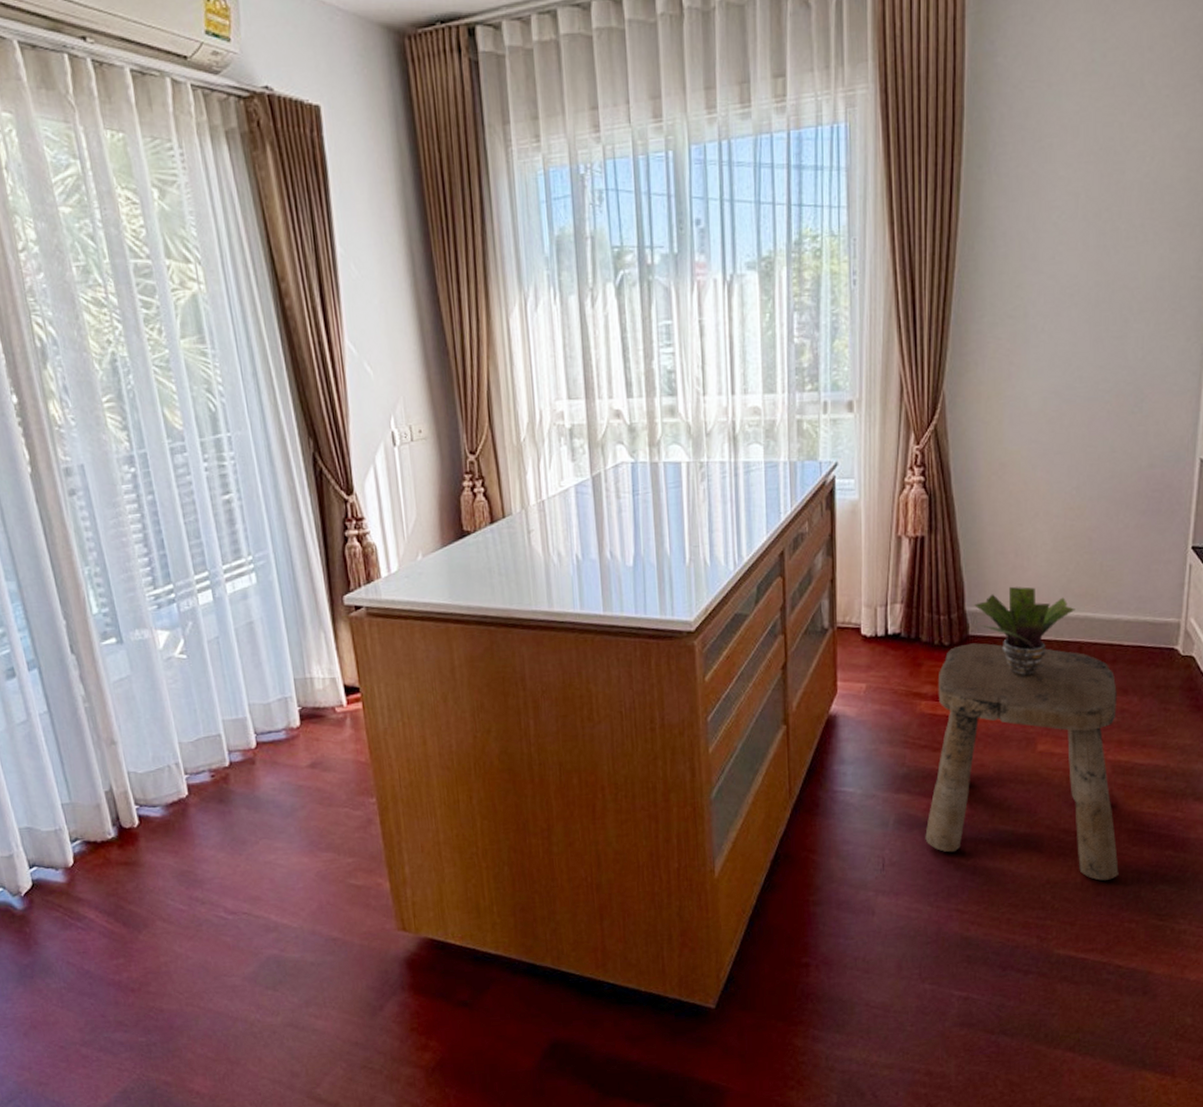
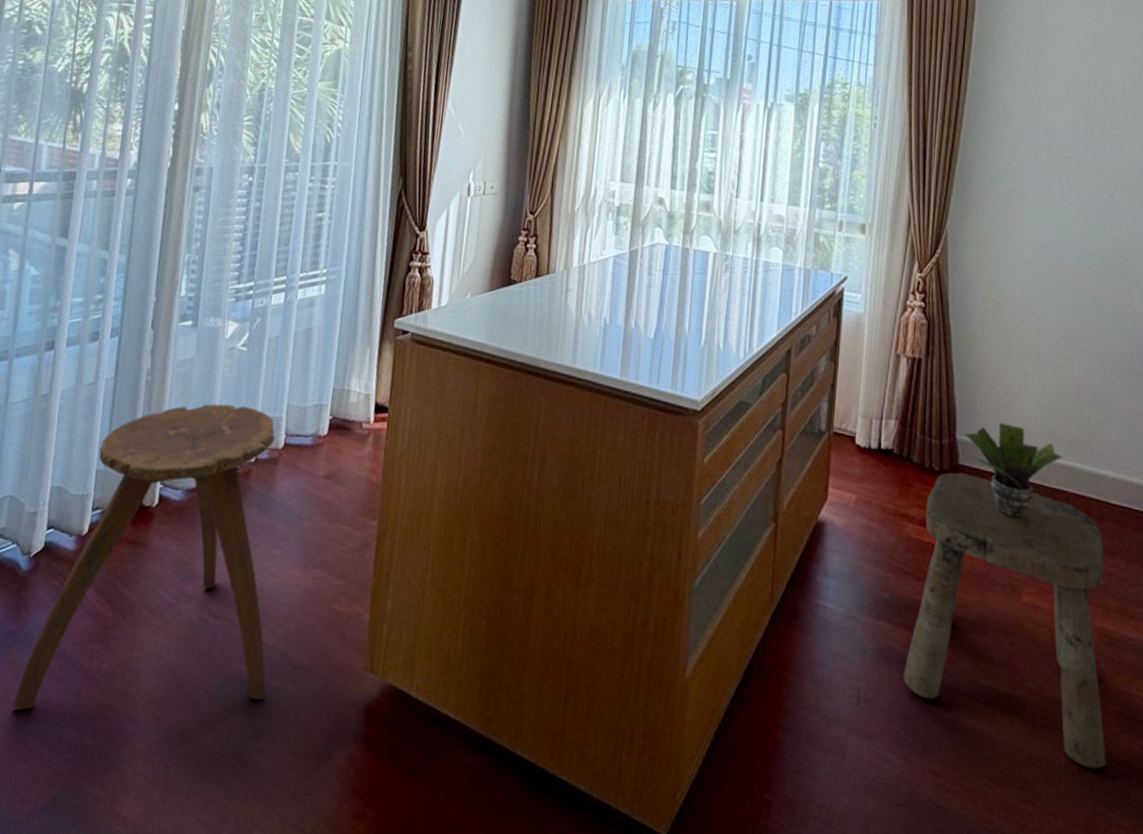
stool: none [53,714,305,1028] -> present [12,403,275,711]

